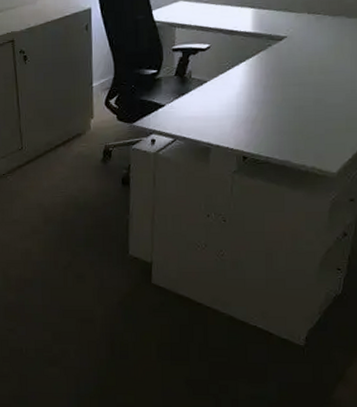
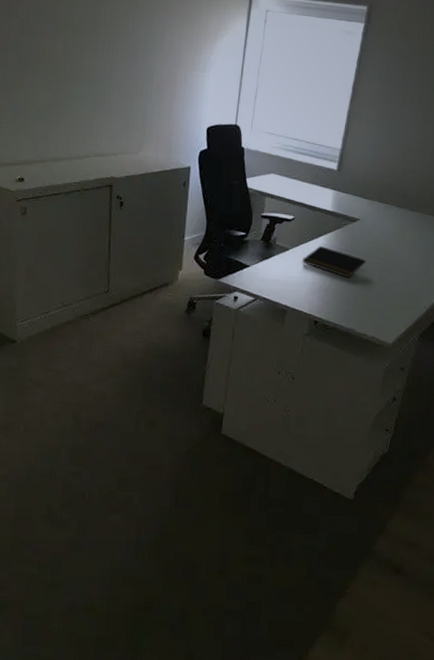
notepad: none [222,72,298,105] -> present [302,245,366,279]

